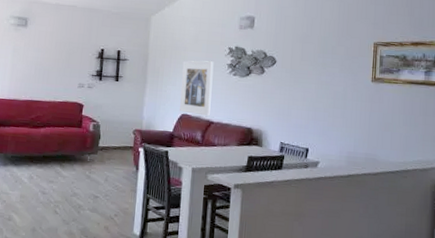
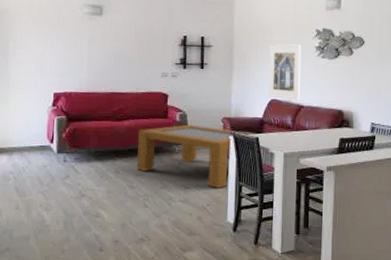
coffee table: none [50,134,167,200] -> present [136,124,258,188]

